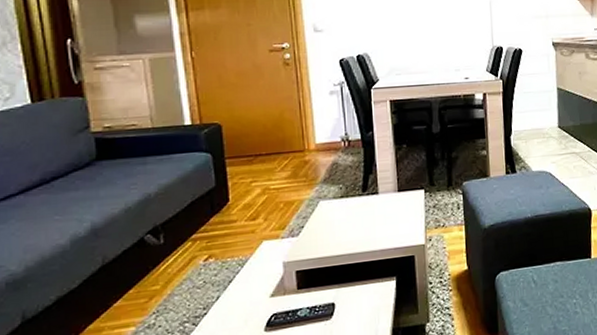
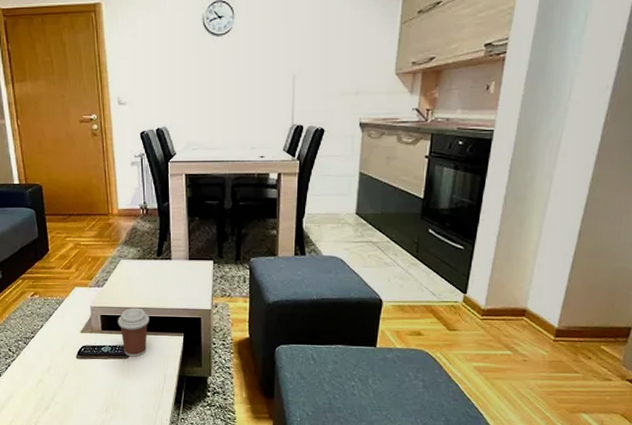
coffee cup: none [316,254,356,317] -> present [117,307,150,357]

